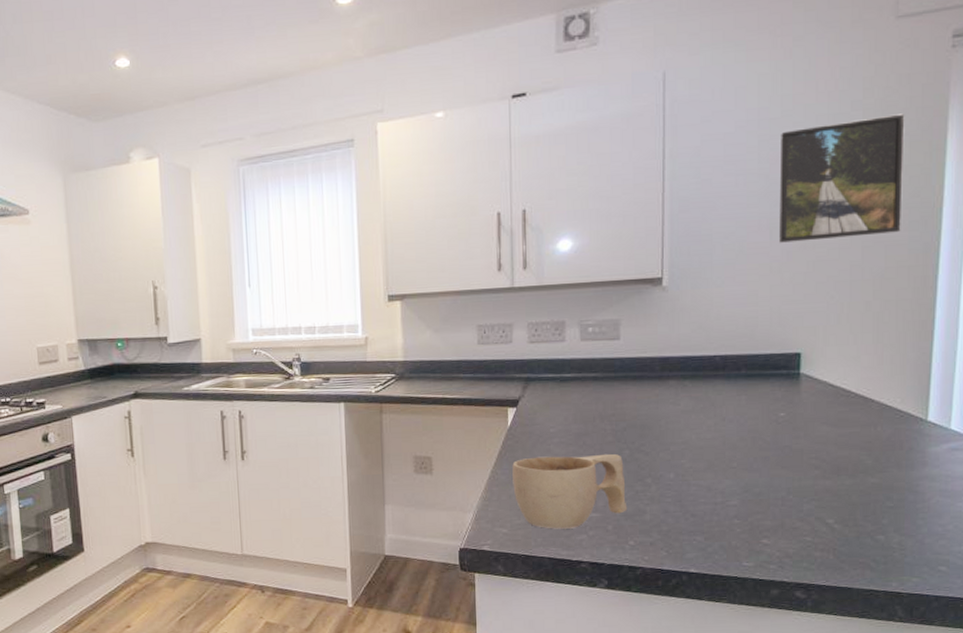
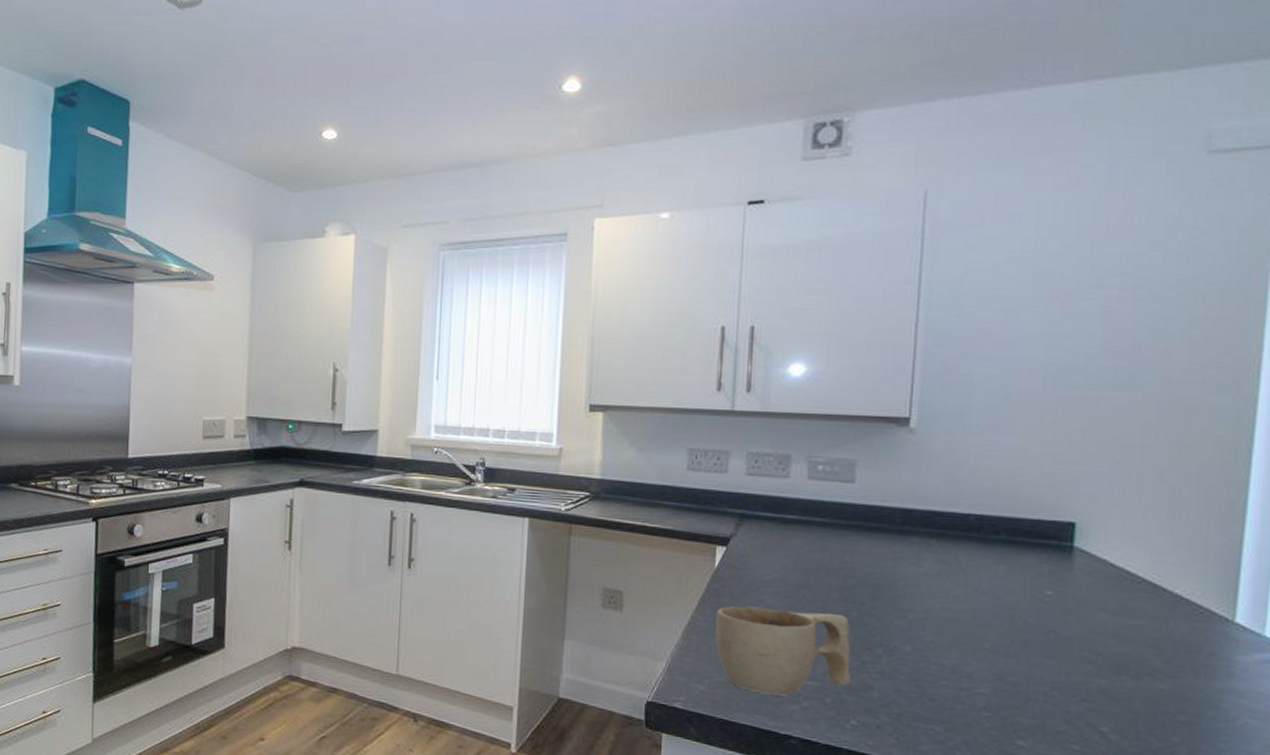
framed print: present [779,113,905,243] -> none [1055,260,1216,395]

